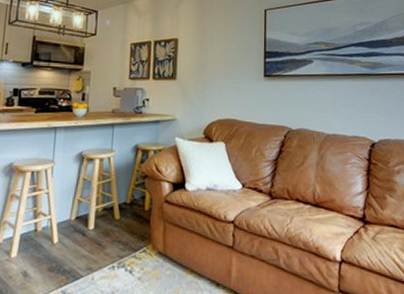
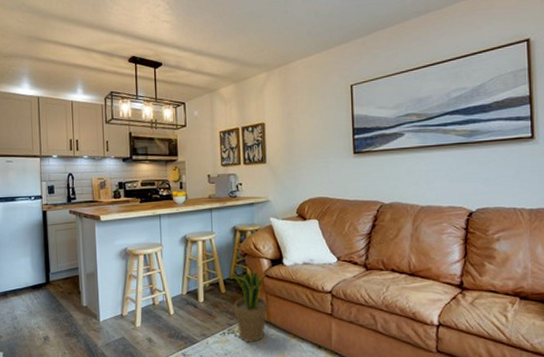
potted plant: none [124,193,169,278] -> present [228,270,269,342]

